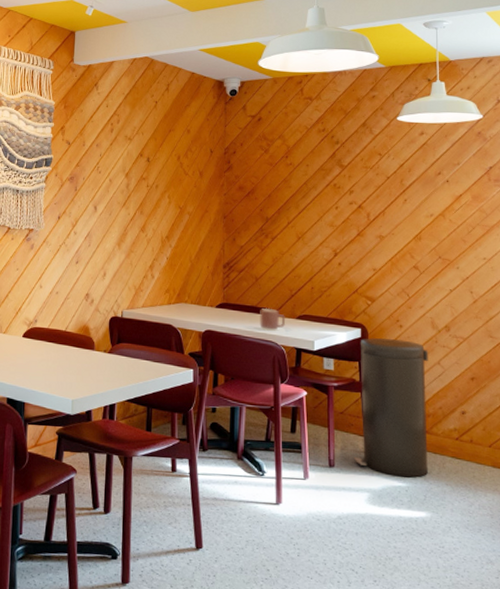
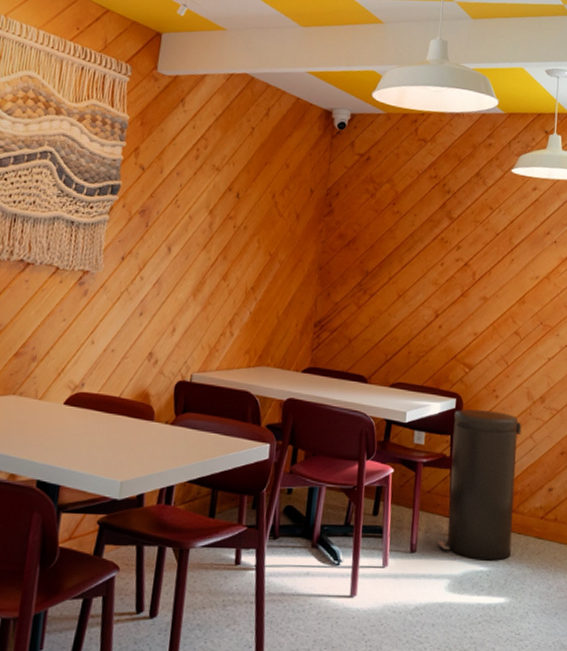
mug: present [260,308,285,331] -> none [349,373,377,400]

